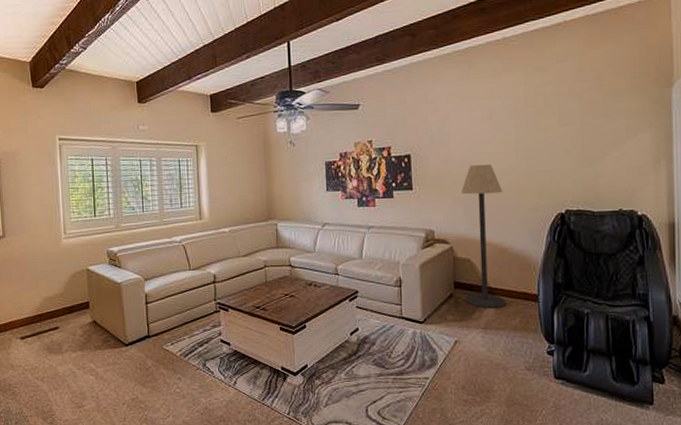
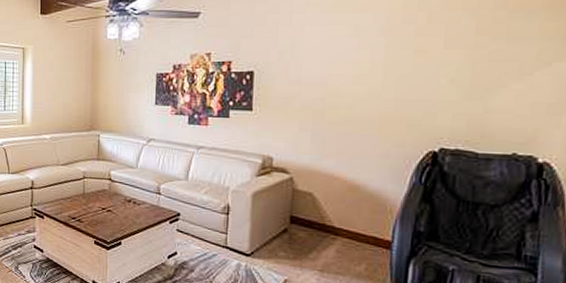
floor lamp: present [461,164,506,308] -> none [302,87,362,251]

